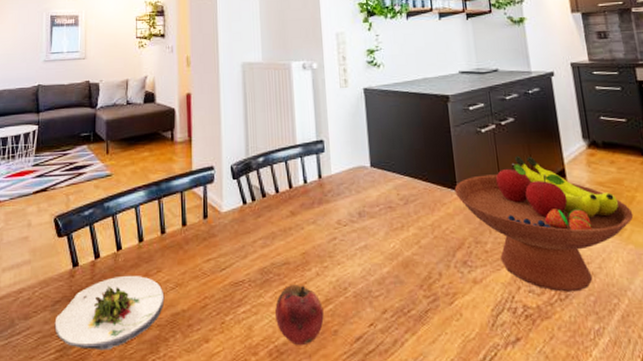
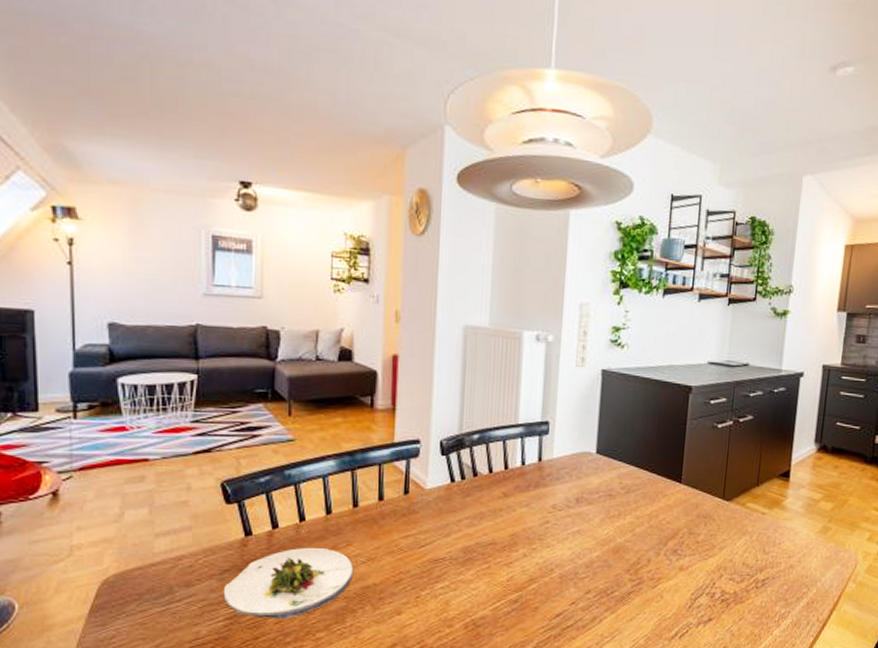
fruit: present [275,284,324,346] -> none [475,563,526,620]
fruit bowl: present [454,155,634,292] -> none [678,453,842,581]

